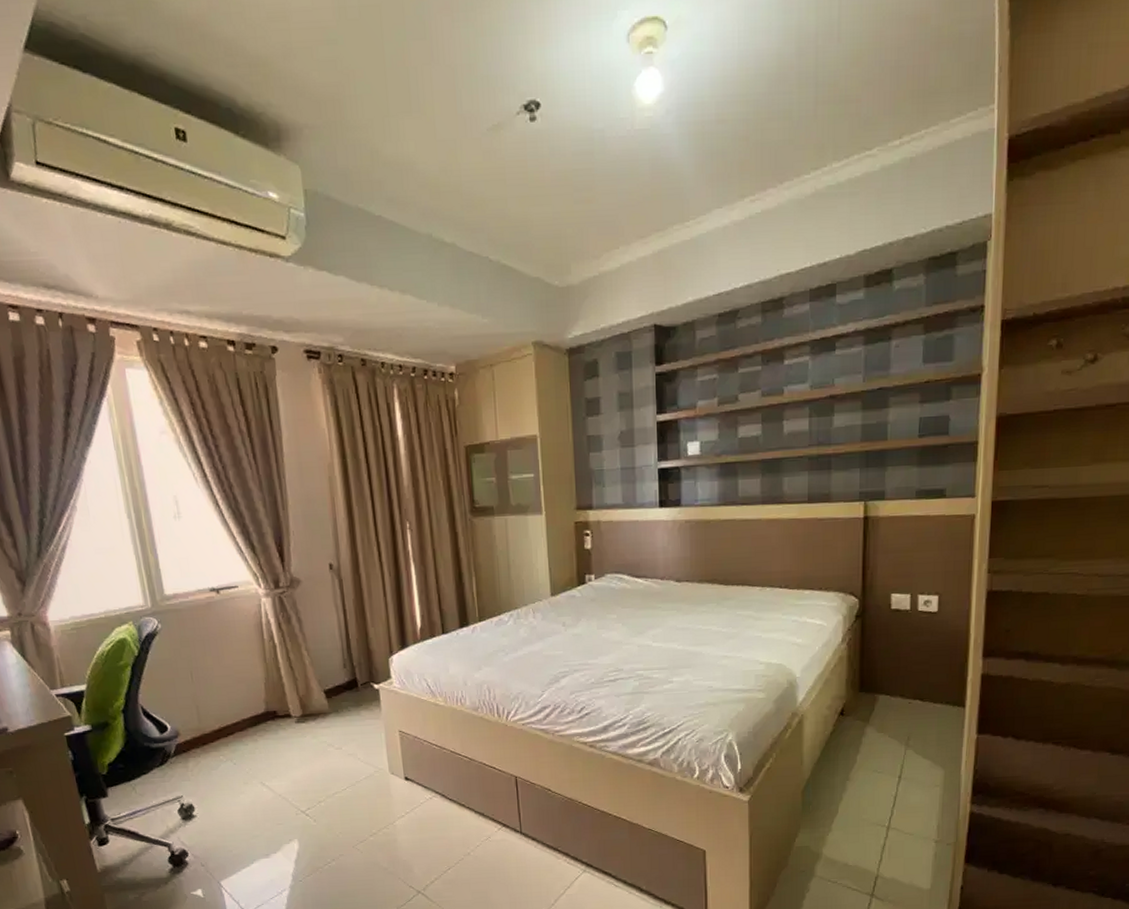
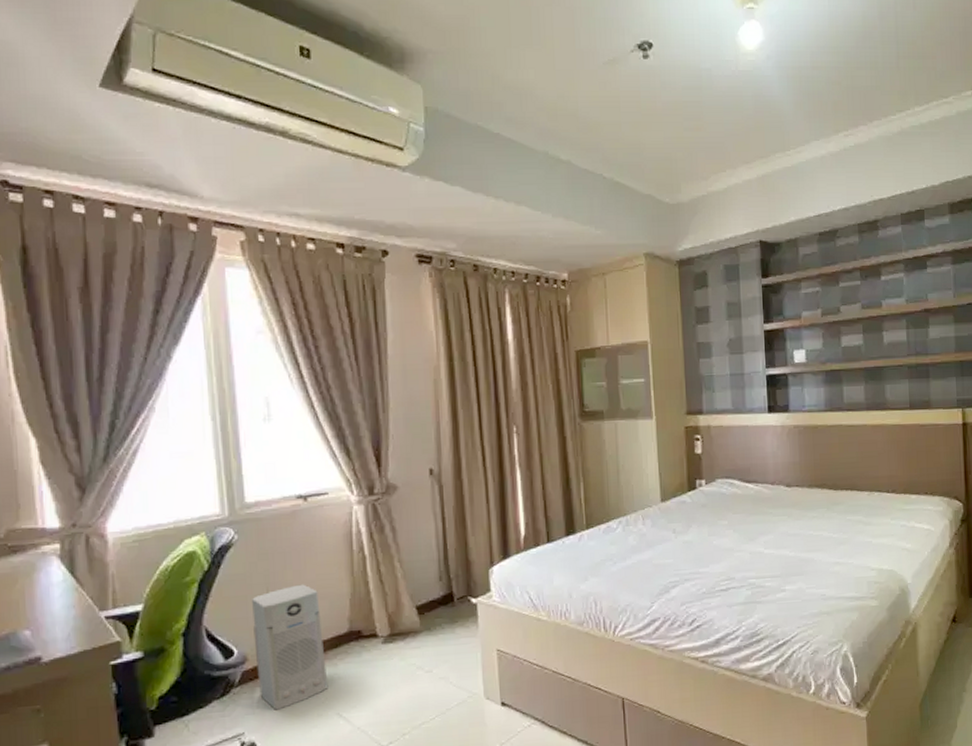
air purifier: none [179,669,251,778] -> present [252,584,328,710]

